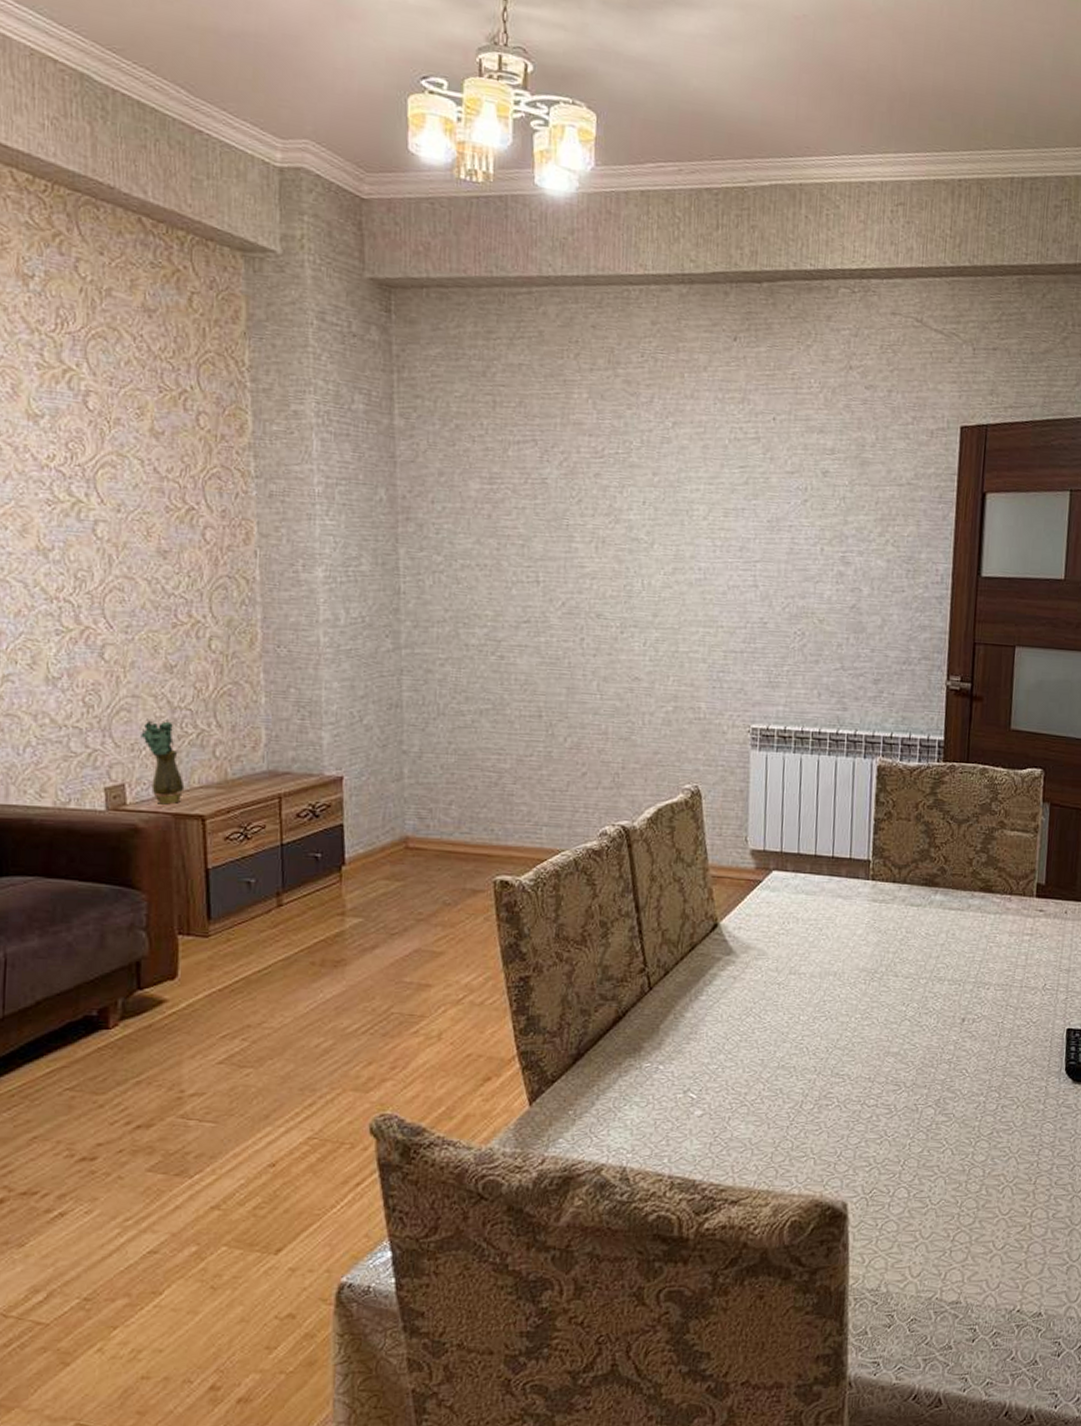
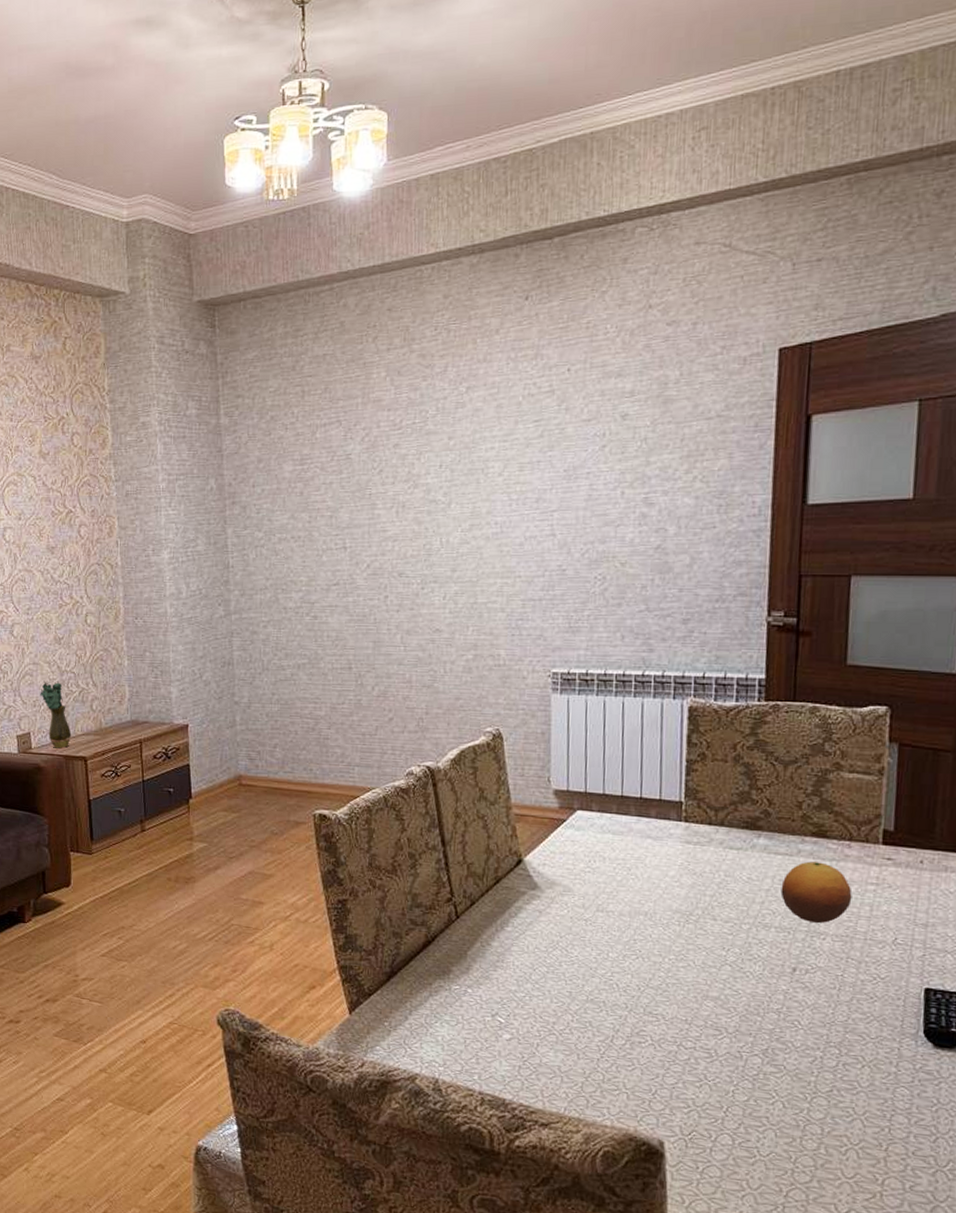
fruit: none [953,915,1012,973] -> present [780,861,852,923]

